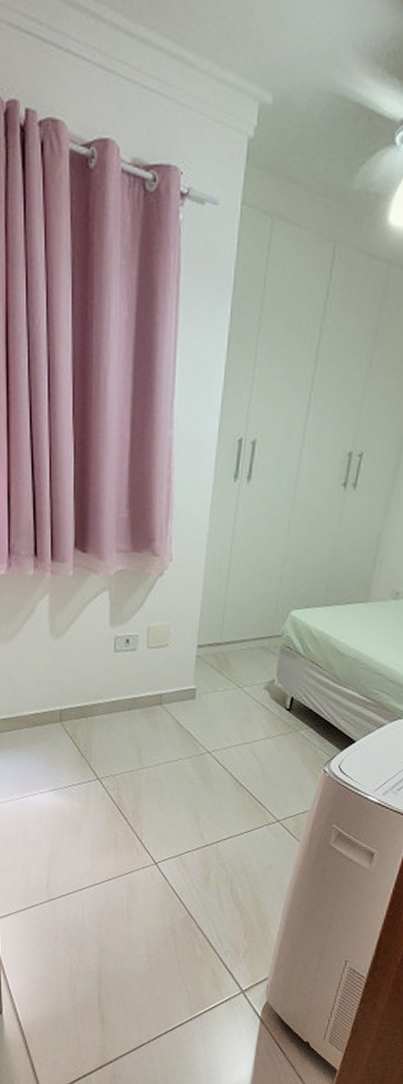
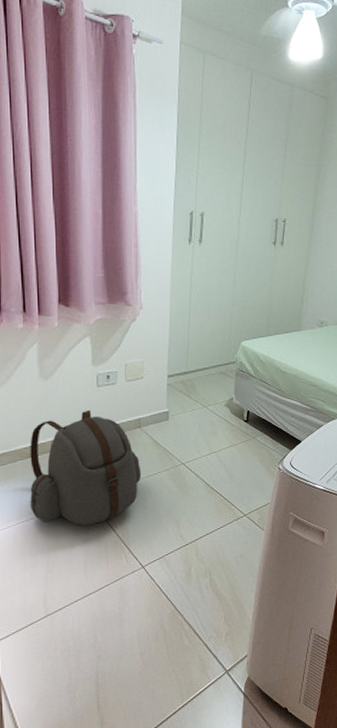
backpack: none [36,677,160,810] -> present [30,409,142,526]

